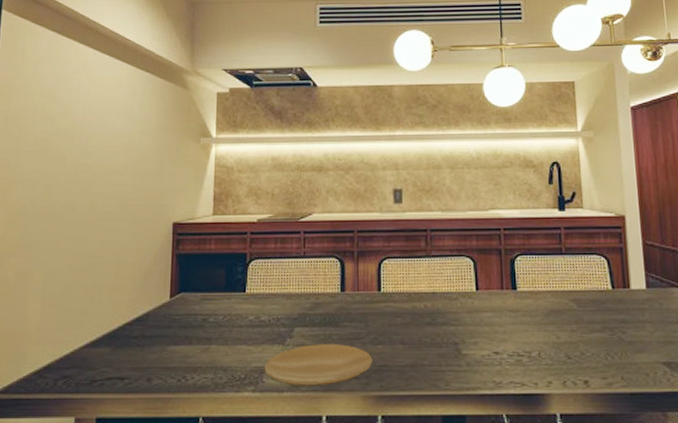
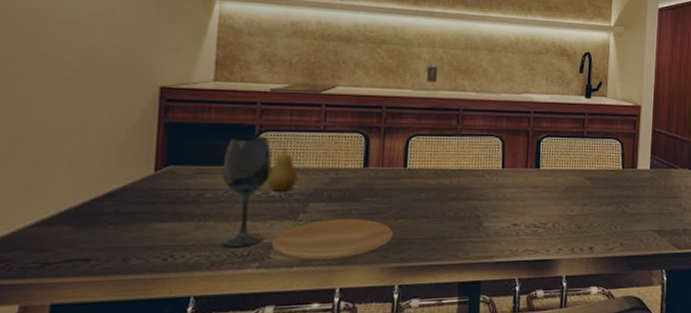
wineglass: none [221,263,261,371] -> present [221,136,272,248]
fruit: none [258,273,284,316] -> present [267,147,298,191]

